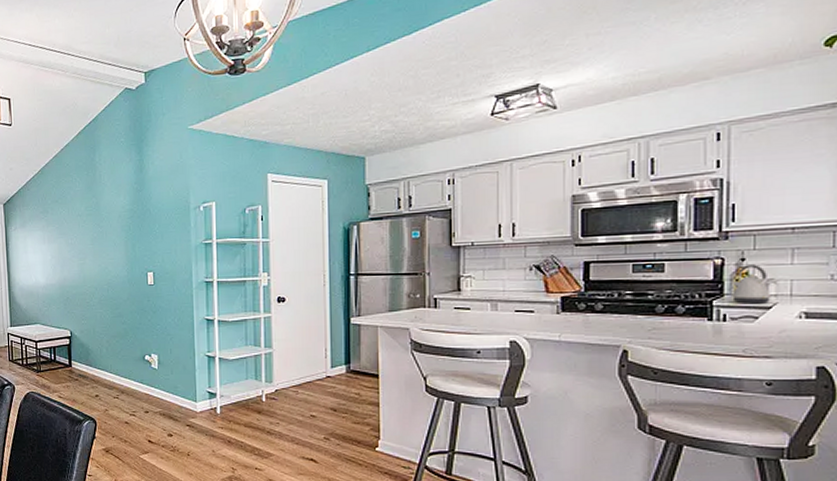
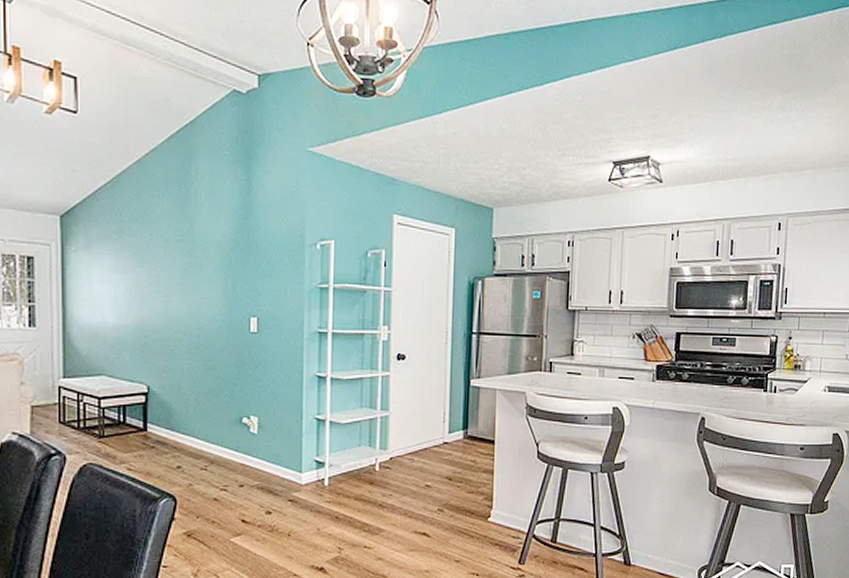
kettle: present [732,265,771,304] -> none [781,343,807,378]

